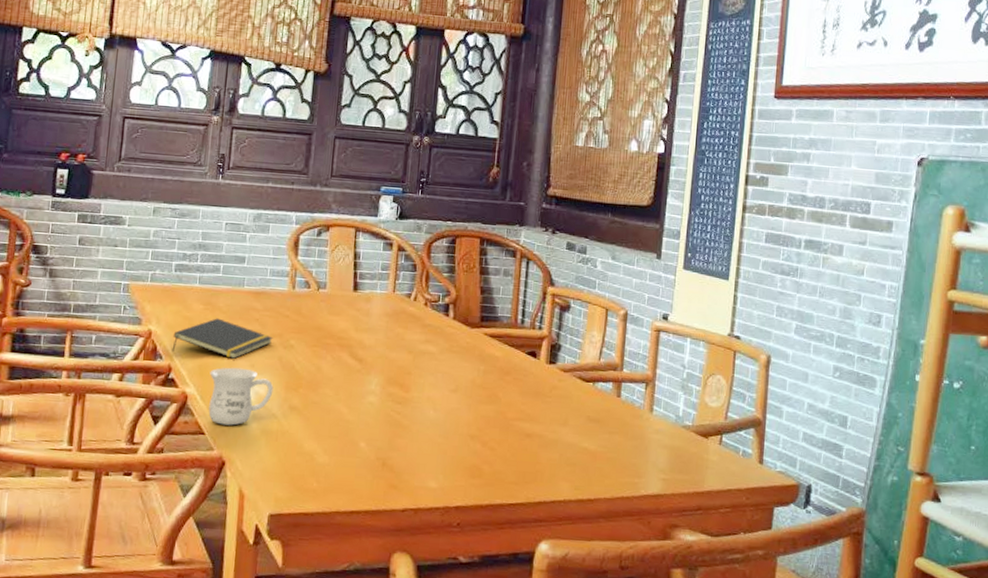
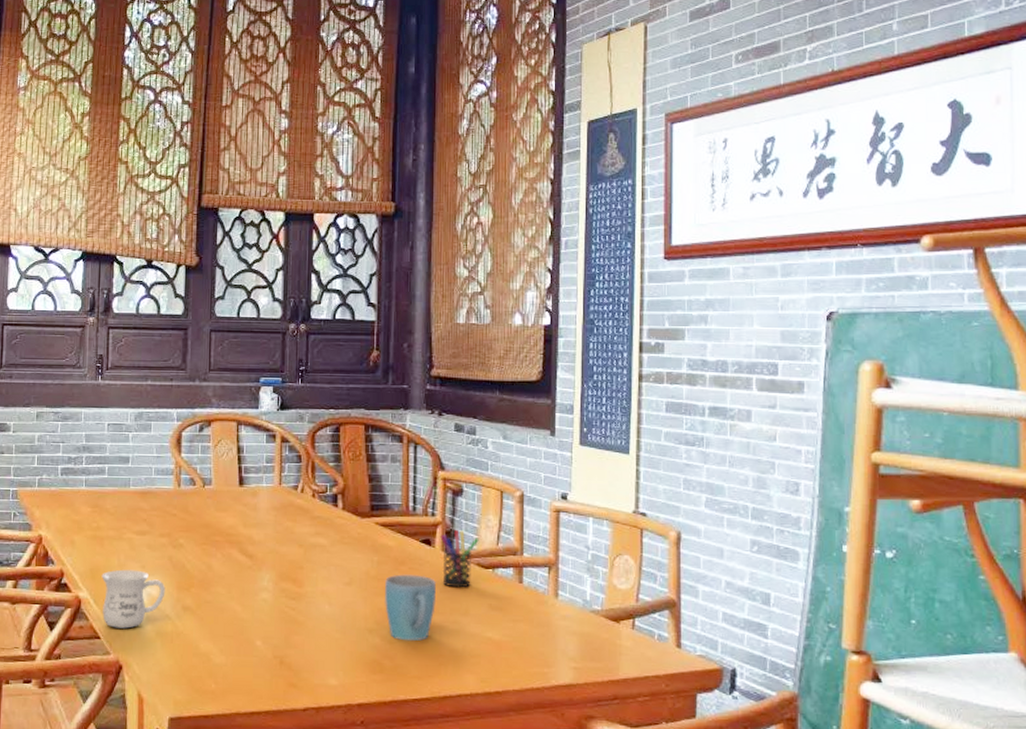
notepad: present [172,318,273,359] -> none [63,520,162,560]
mug: none [487,384,538,449] -> present [385,574,436,642]
pen holder: none [544,343,582,400] -> present [440,529,479,588]

